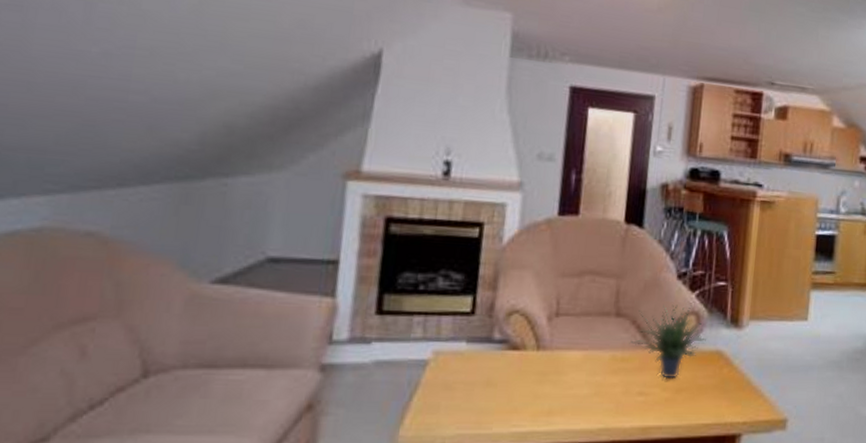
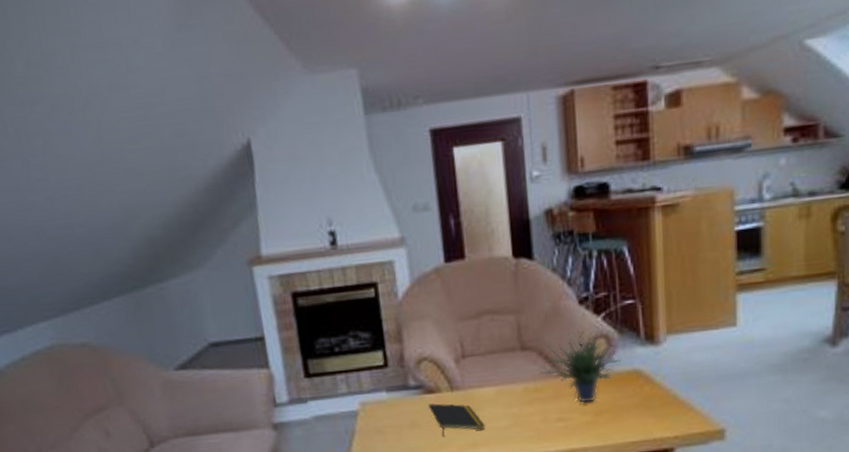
notepad: none [509,362,565,400] -> present [429,403,485,437]

